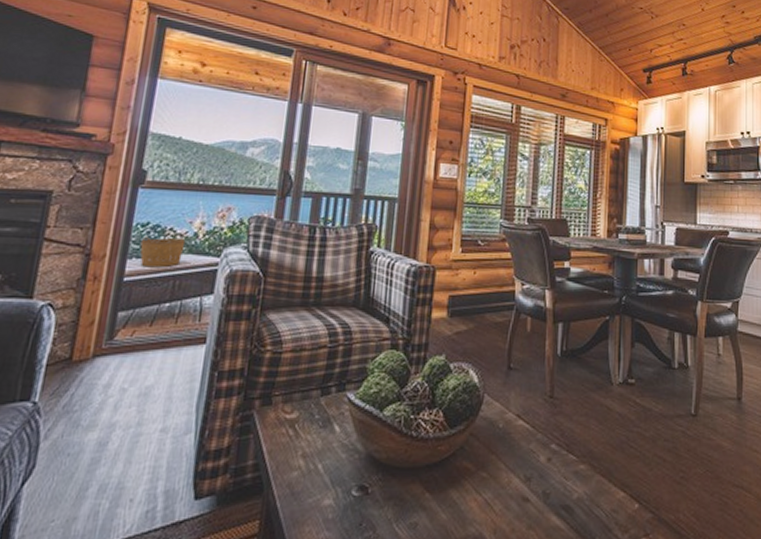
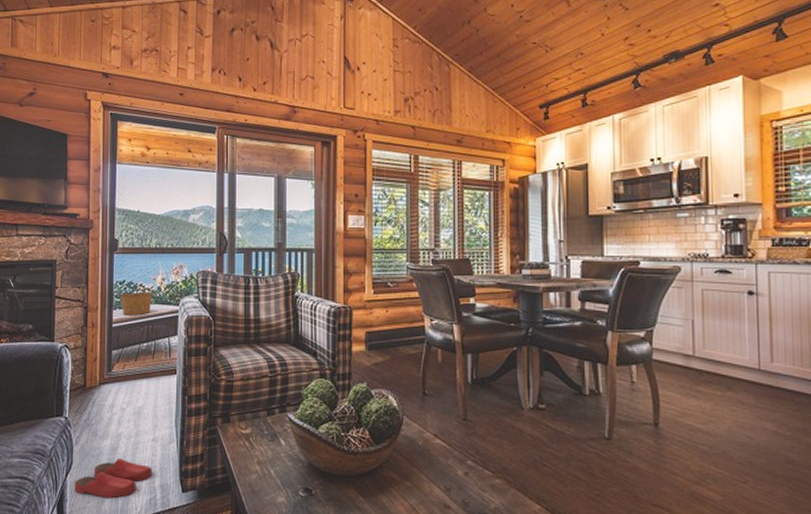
slippers: none [32,456,156,514] -> present [75,458,153,498]

